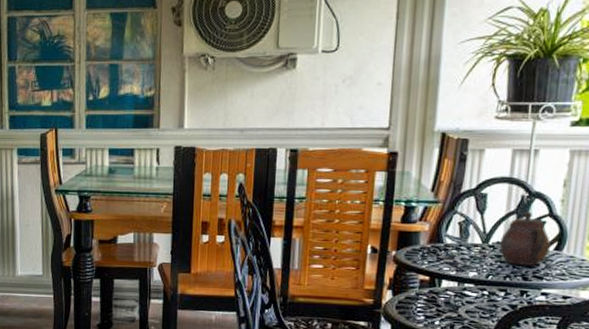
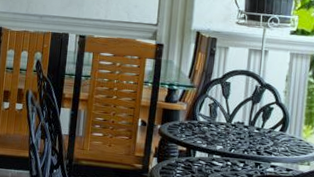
teapot: present [499,212,551,266] -> none [239,99,278,143]

